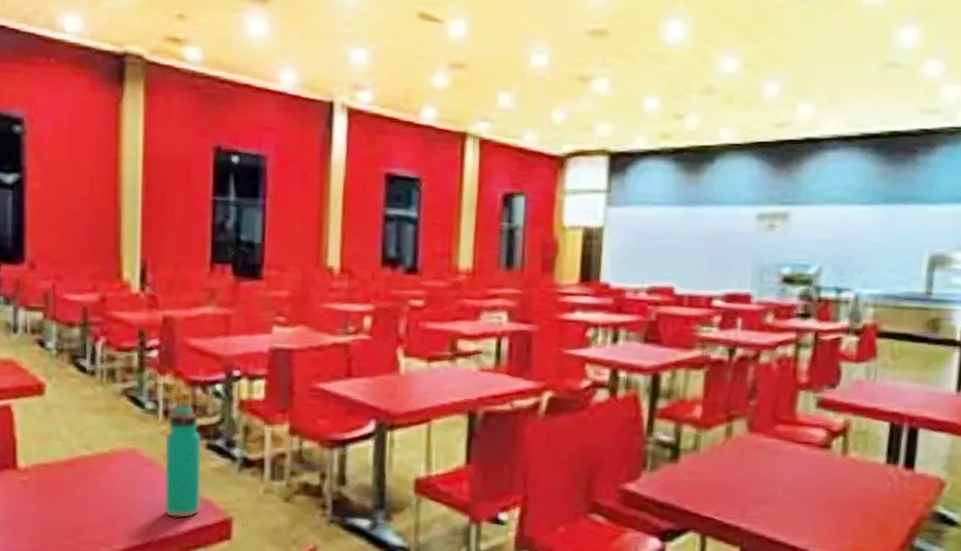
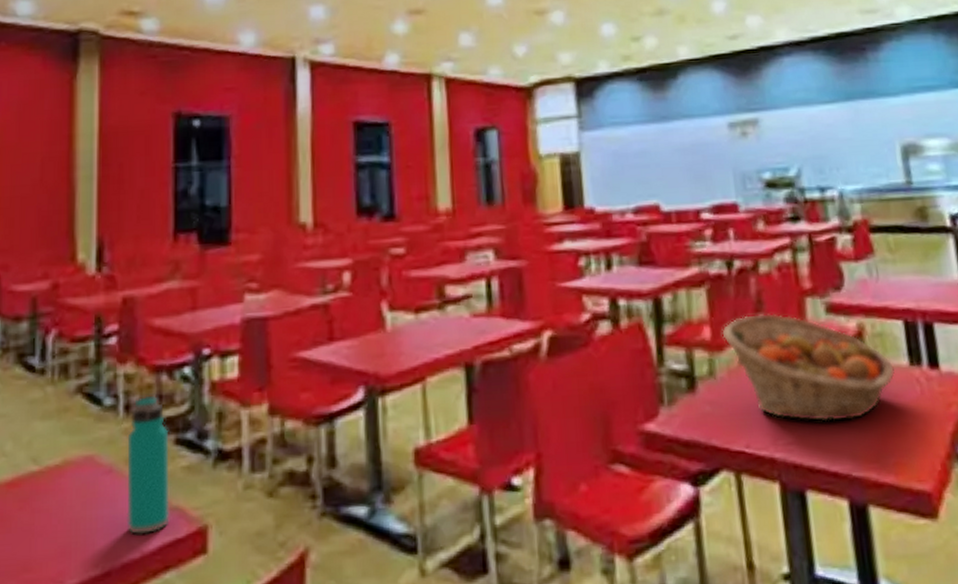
fruit basket: none [712,399,872,504] -> present [722,313,895,422]

